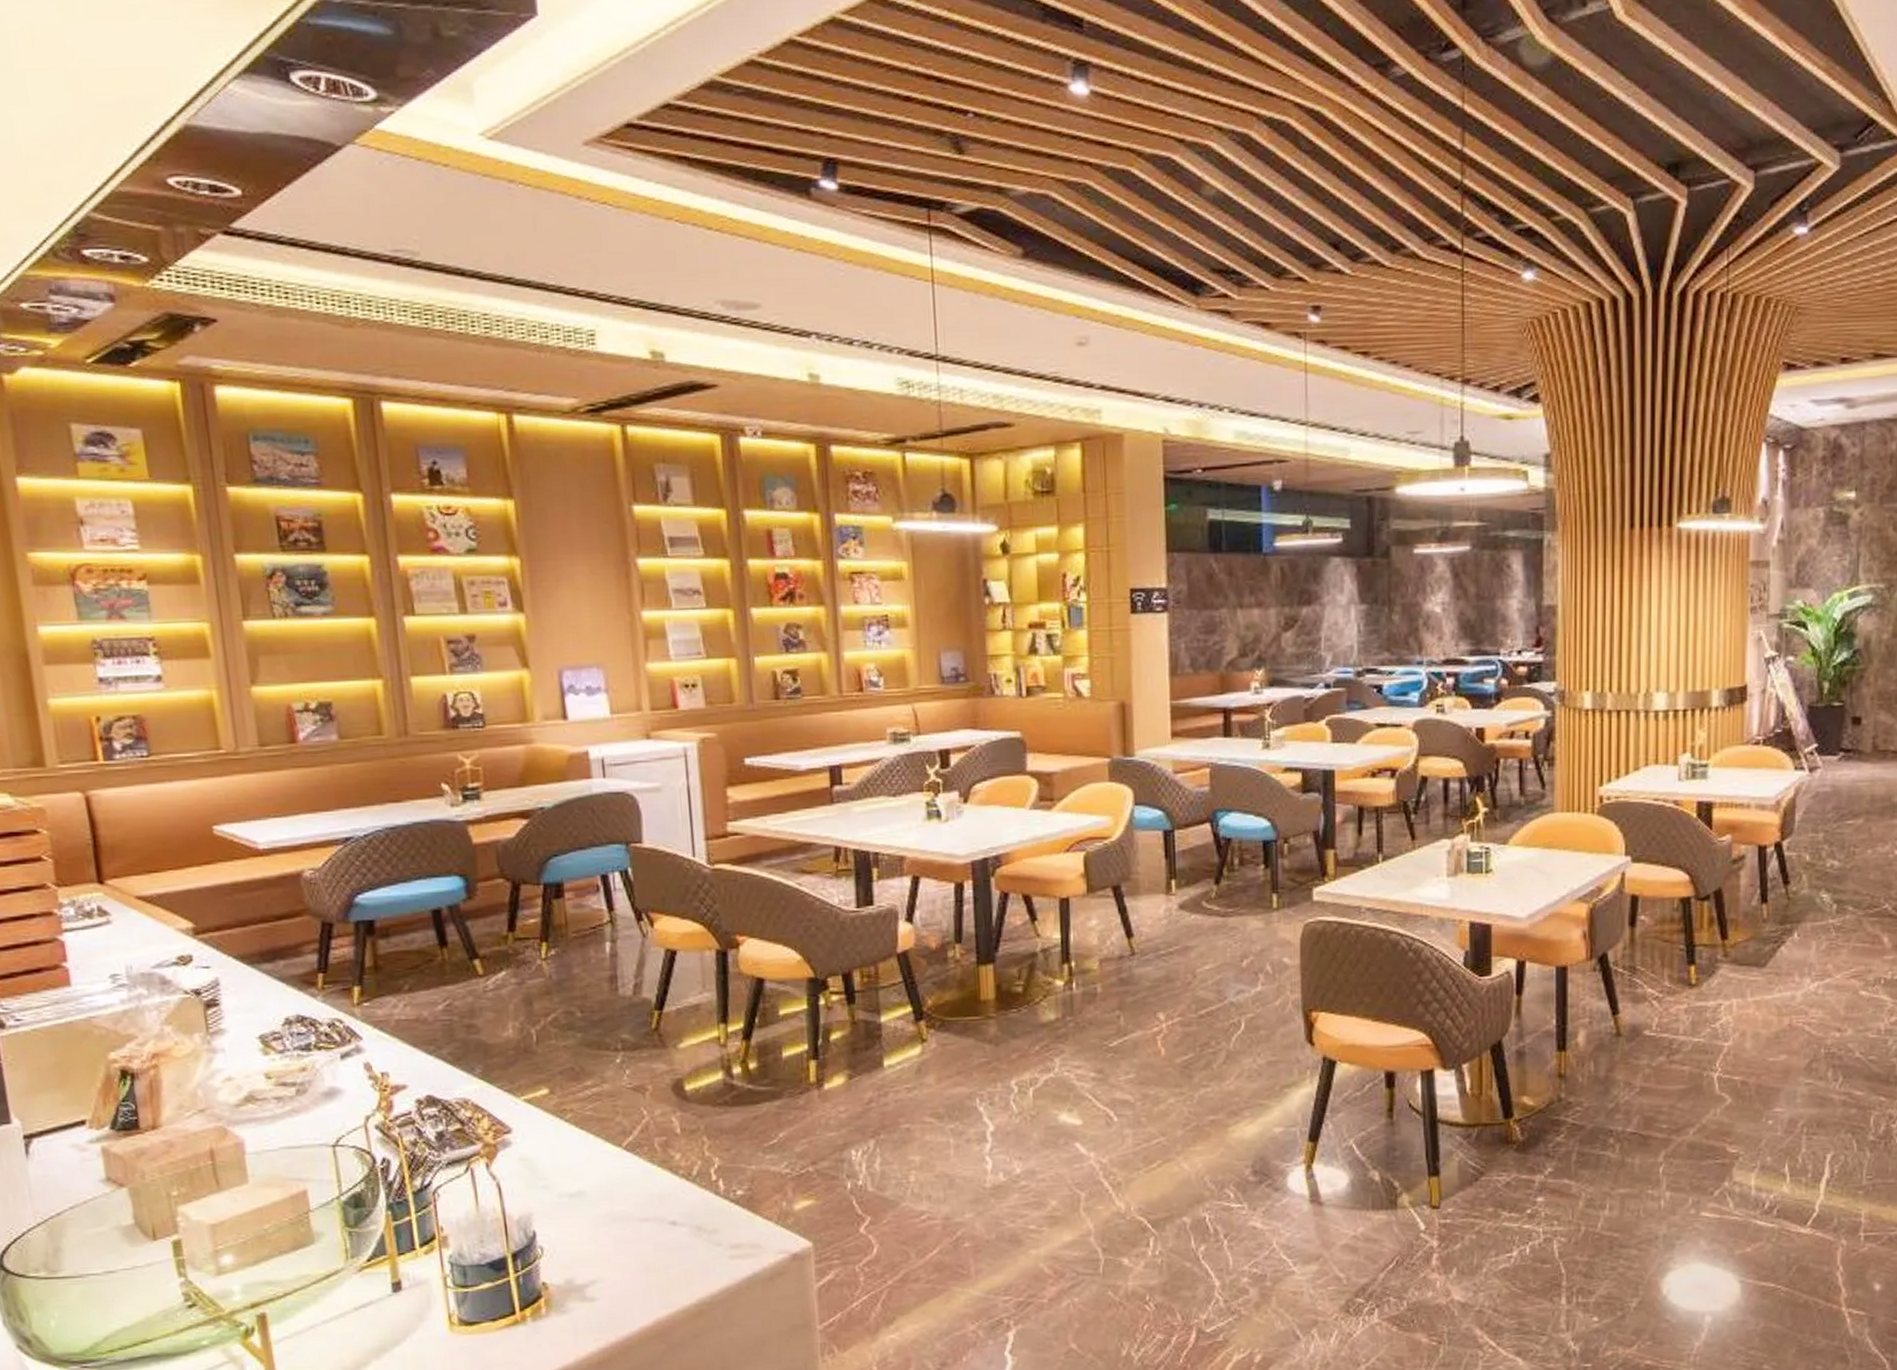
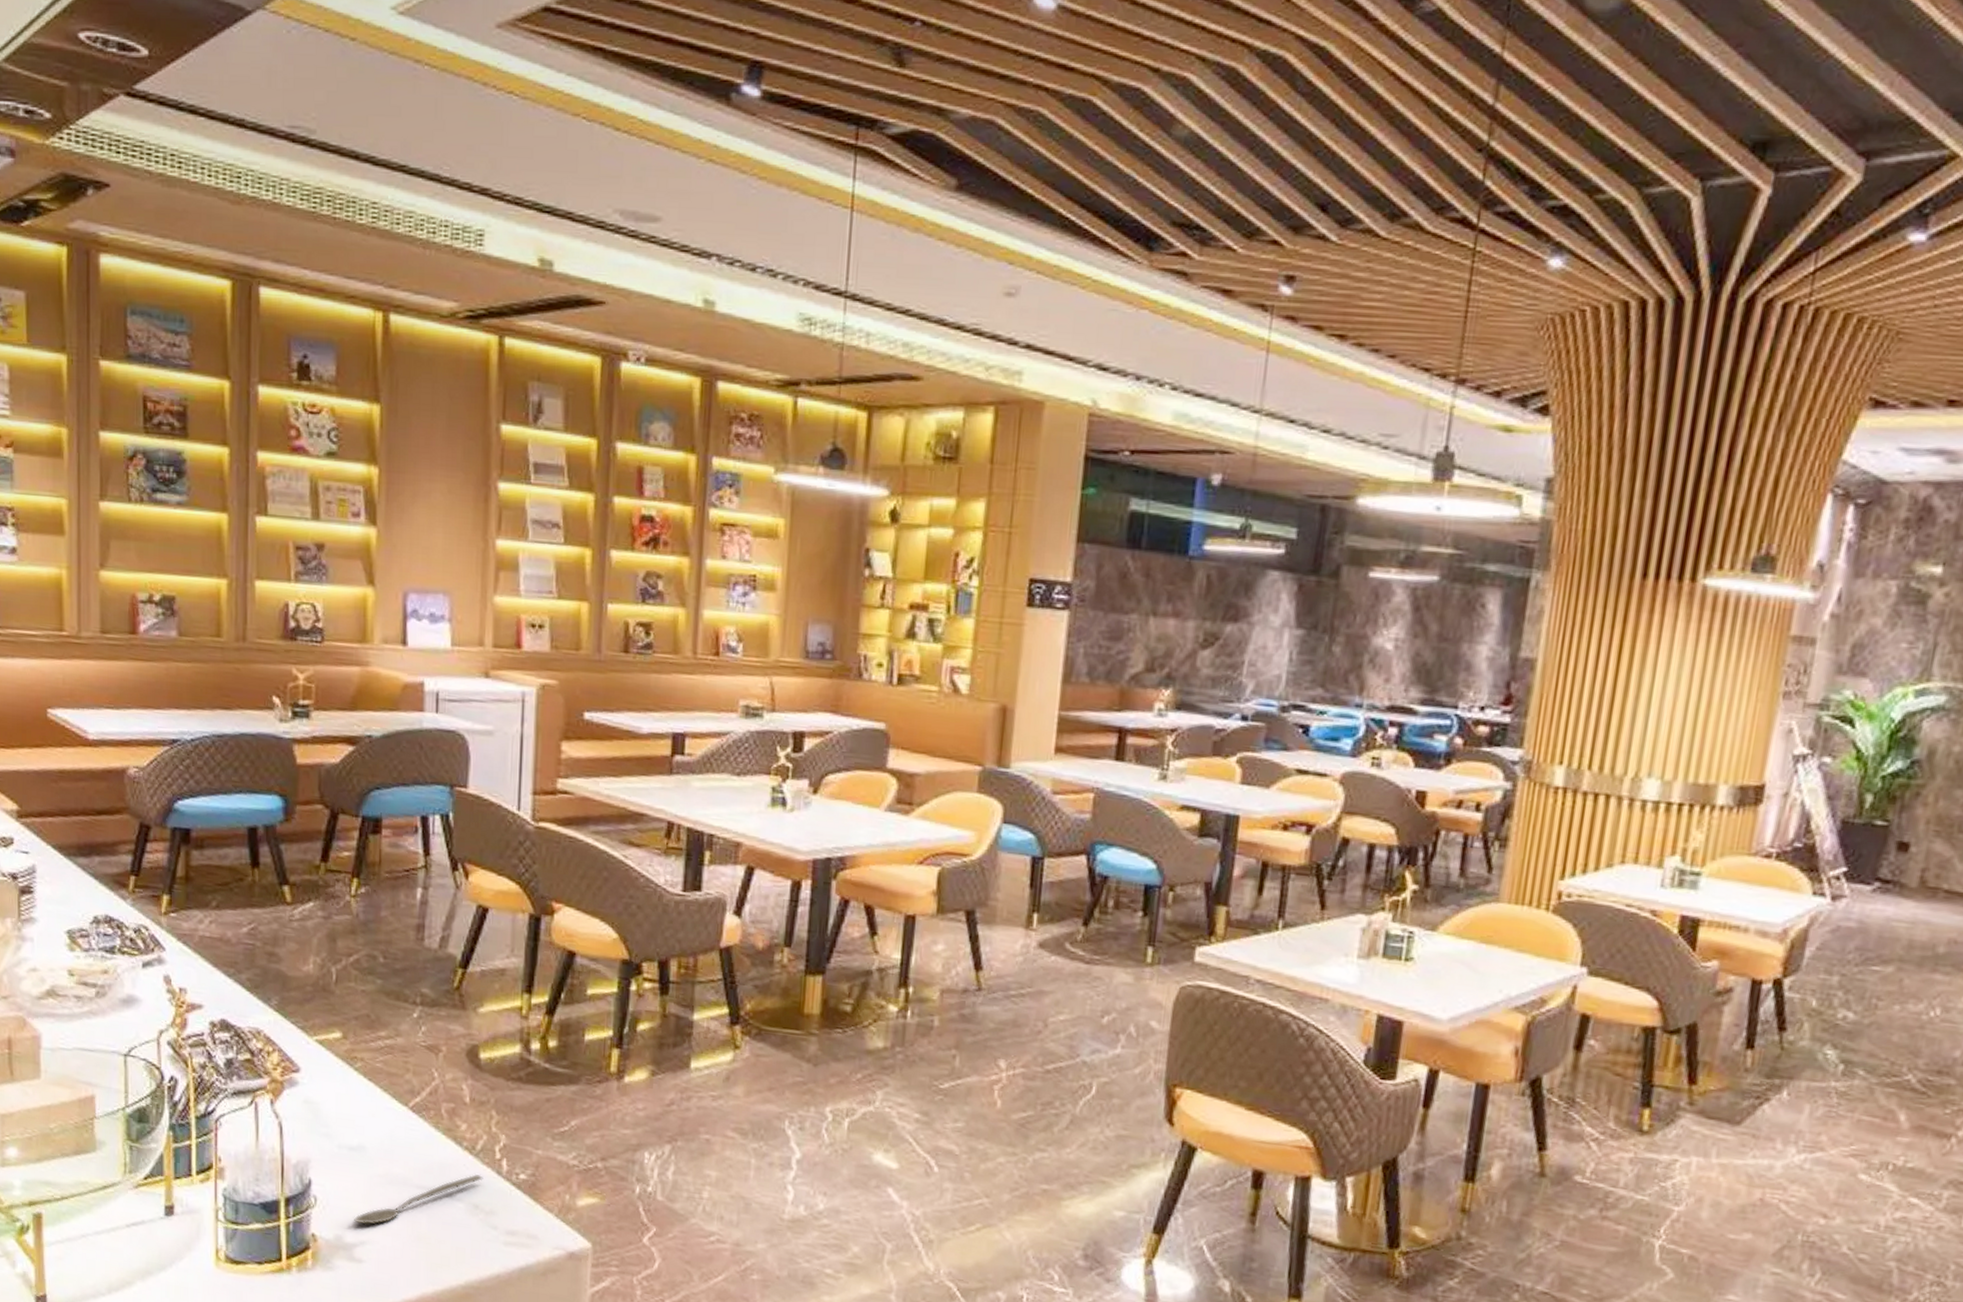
spoon: none [582,1197,703,1265] -> present [354,1173,483,1225]

